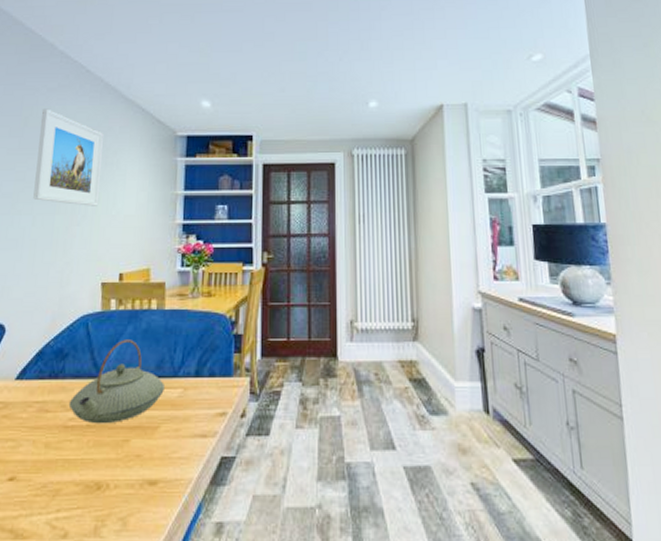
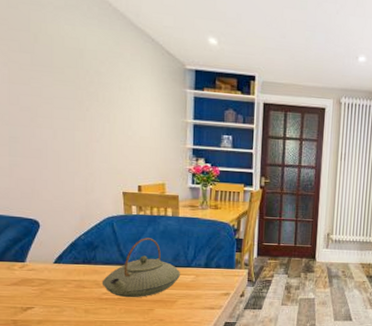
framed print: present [33,108,103,206] -> none [52,27,116,127]

